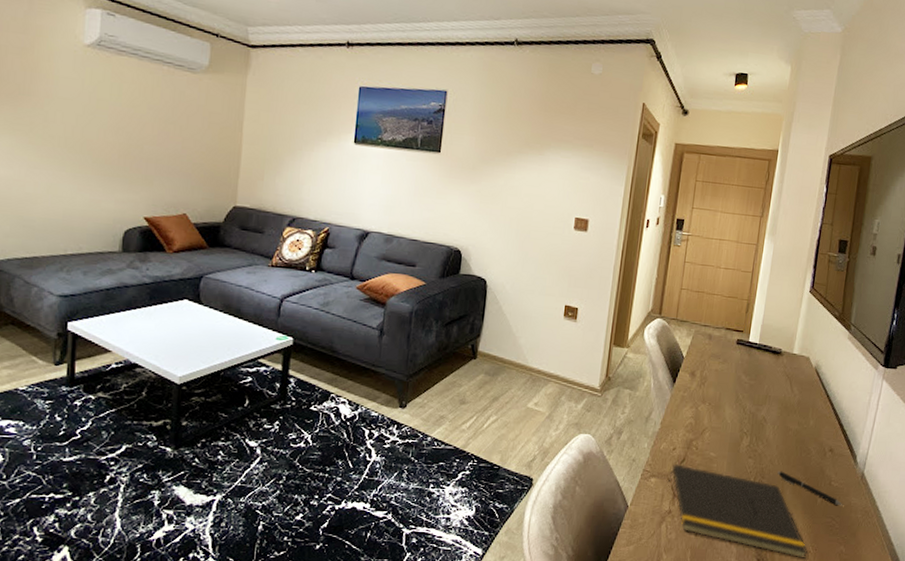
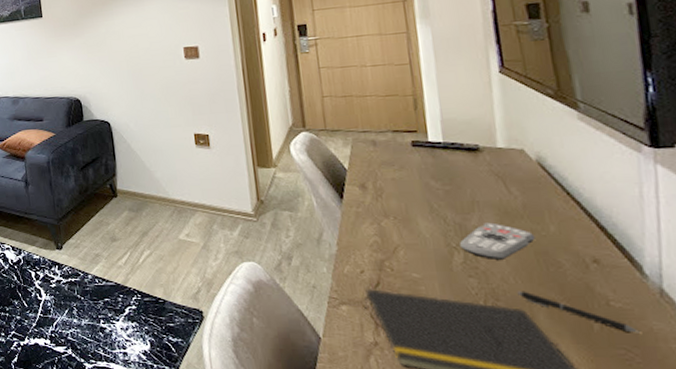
remote control: none [749,414,800,445] -> present [460,222,536,260]

